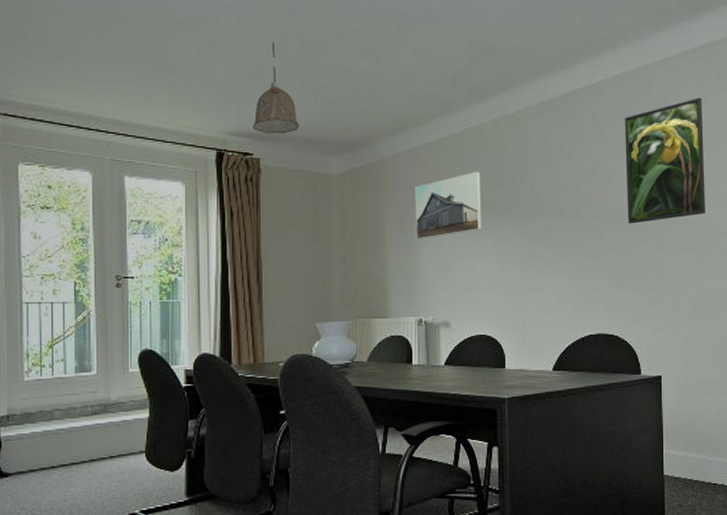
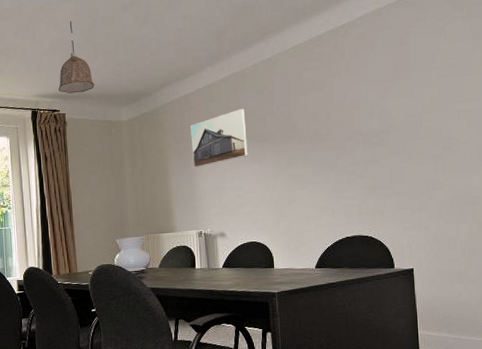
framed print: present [625,97,705,224] -> none [369,28,447,142]

